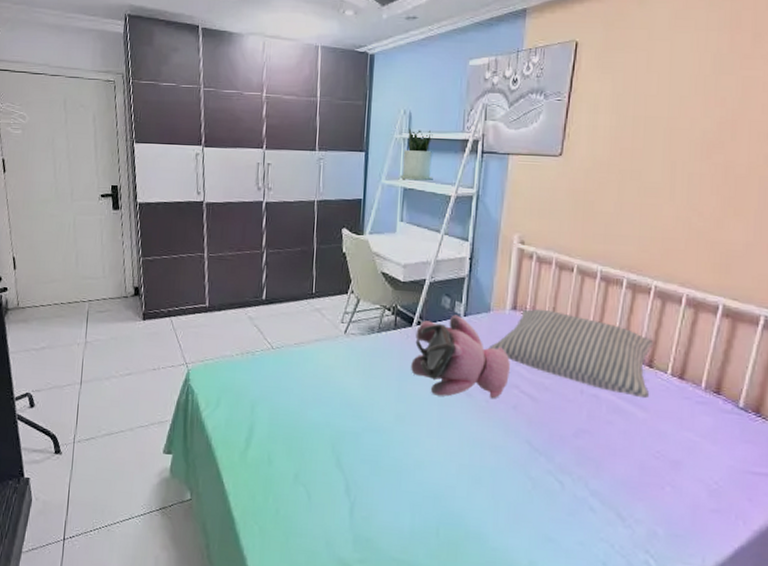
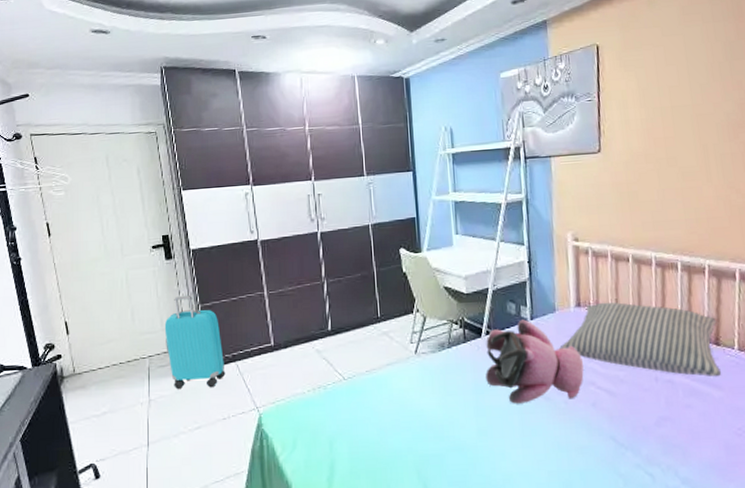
suitcase: none [105,247,160,339] -> present [164,296,226,390]
planter: present [399,128,433,181] -> none [448,143,482,194]

